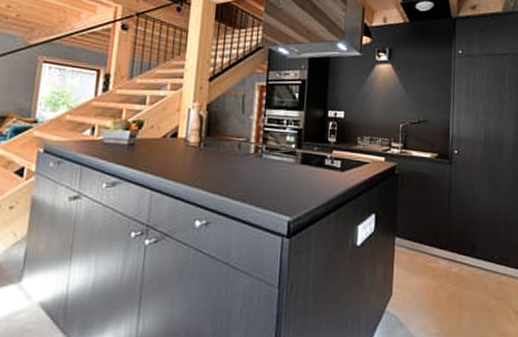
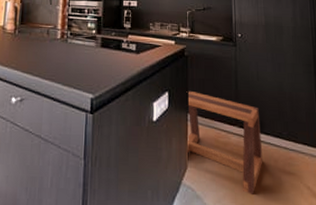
stool: none [392,212,473,322] -> present [186,90,263,196]

